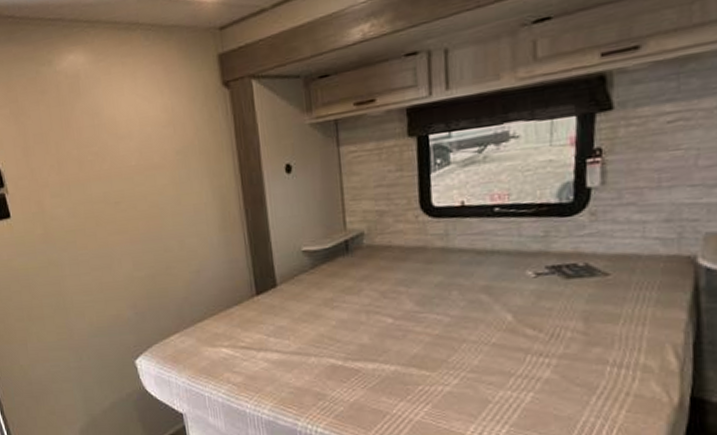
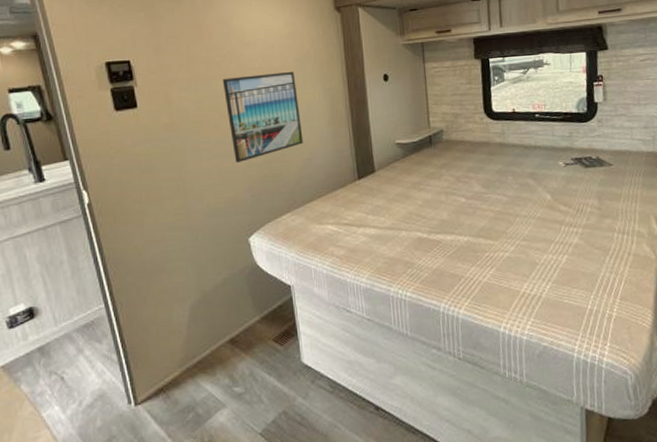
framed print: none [96,166,191,278] -> present [222,71,304,164]

